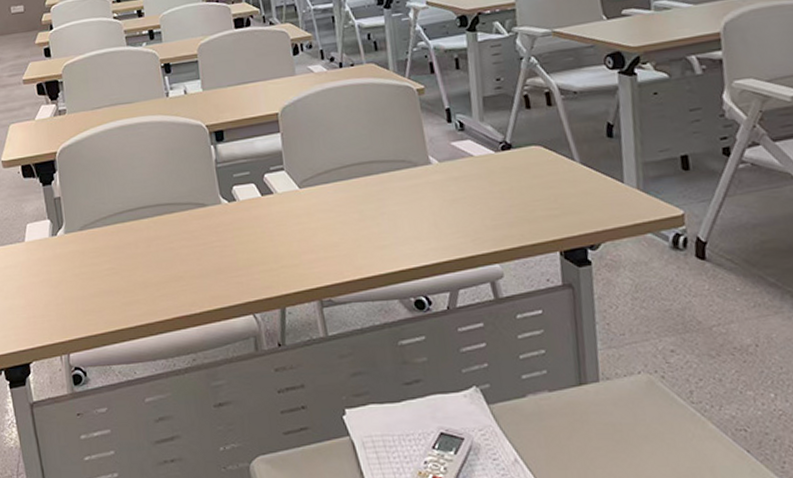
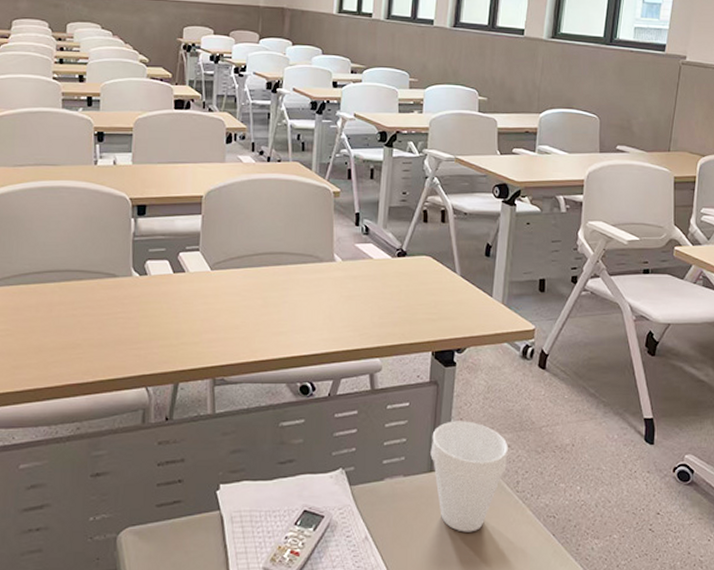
cup: none [575,325,674,451] -> present [430,421,508,532]

